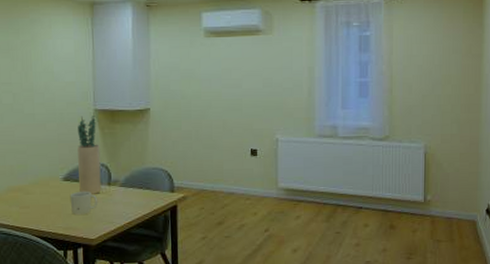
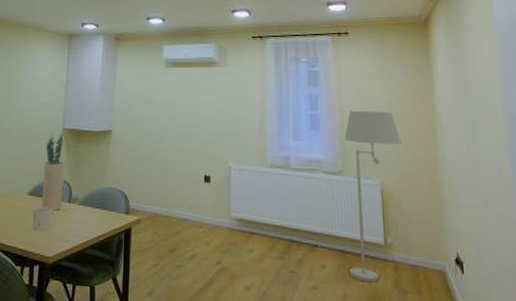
floor lamp: none [390,76,447,236] -> present [344,111,401,283]

